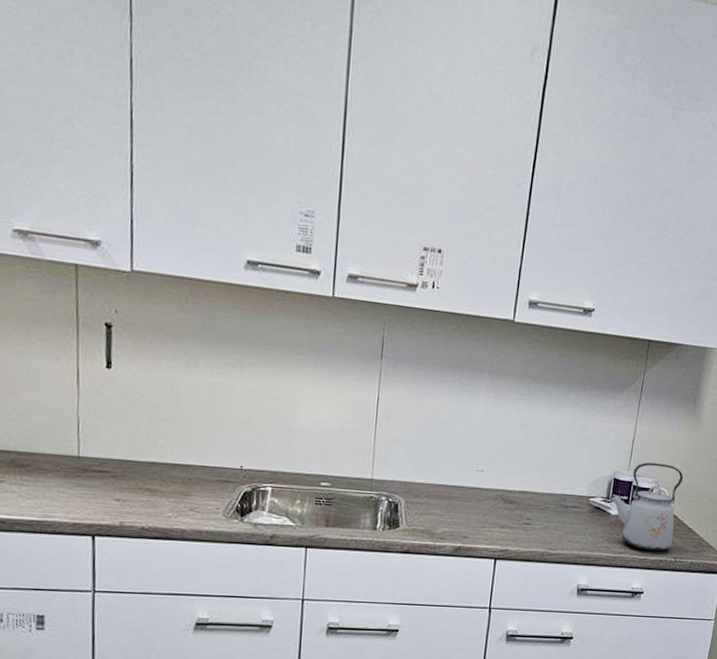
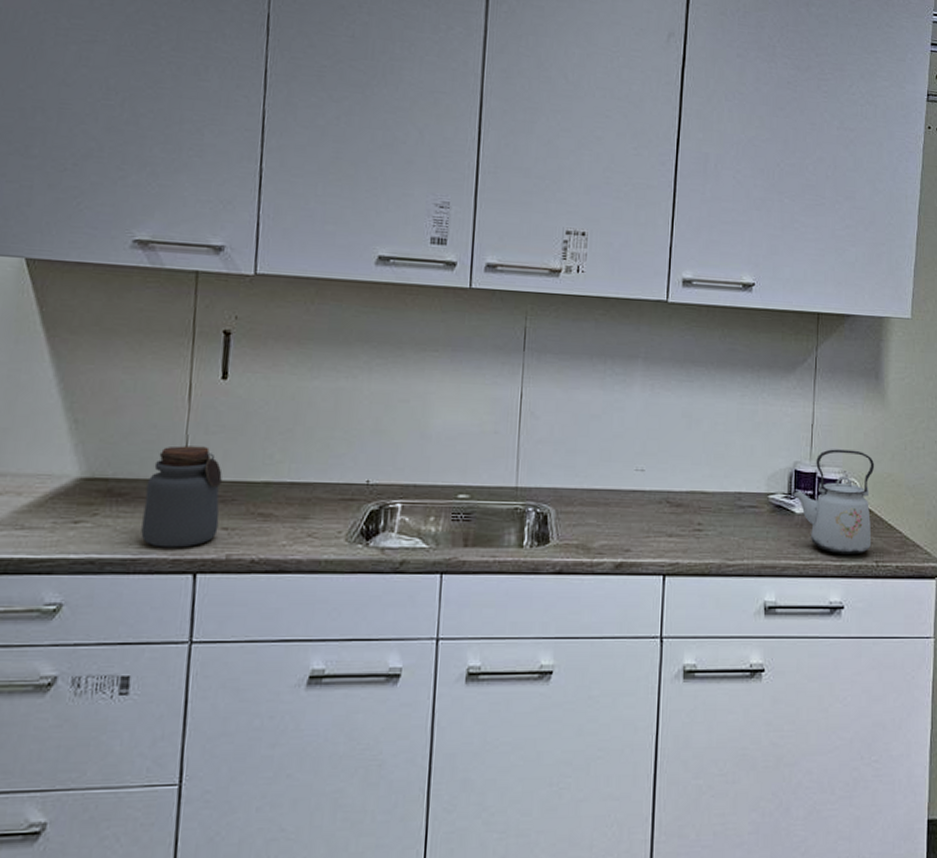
jar: none [44,426,112,514] -> present [141,446,223,548]

